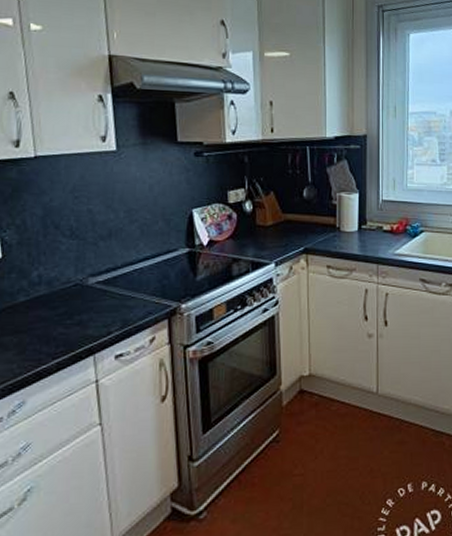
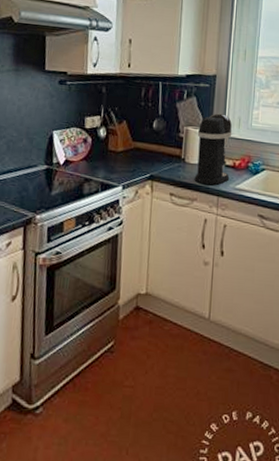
coffee maker: none [351,176,388,253] -> present [194,113,232,185]

